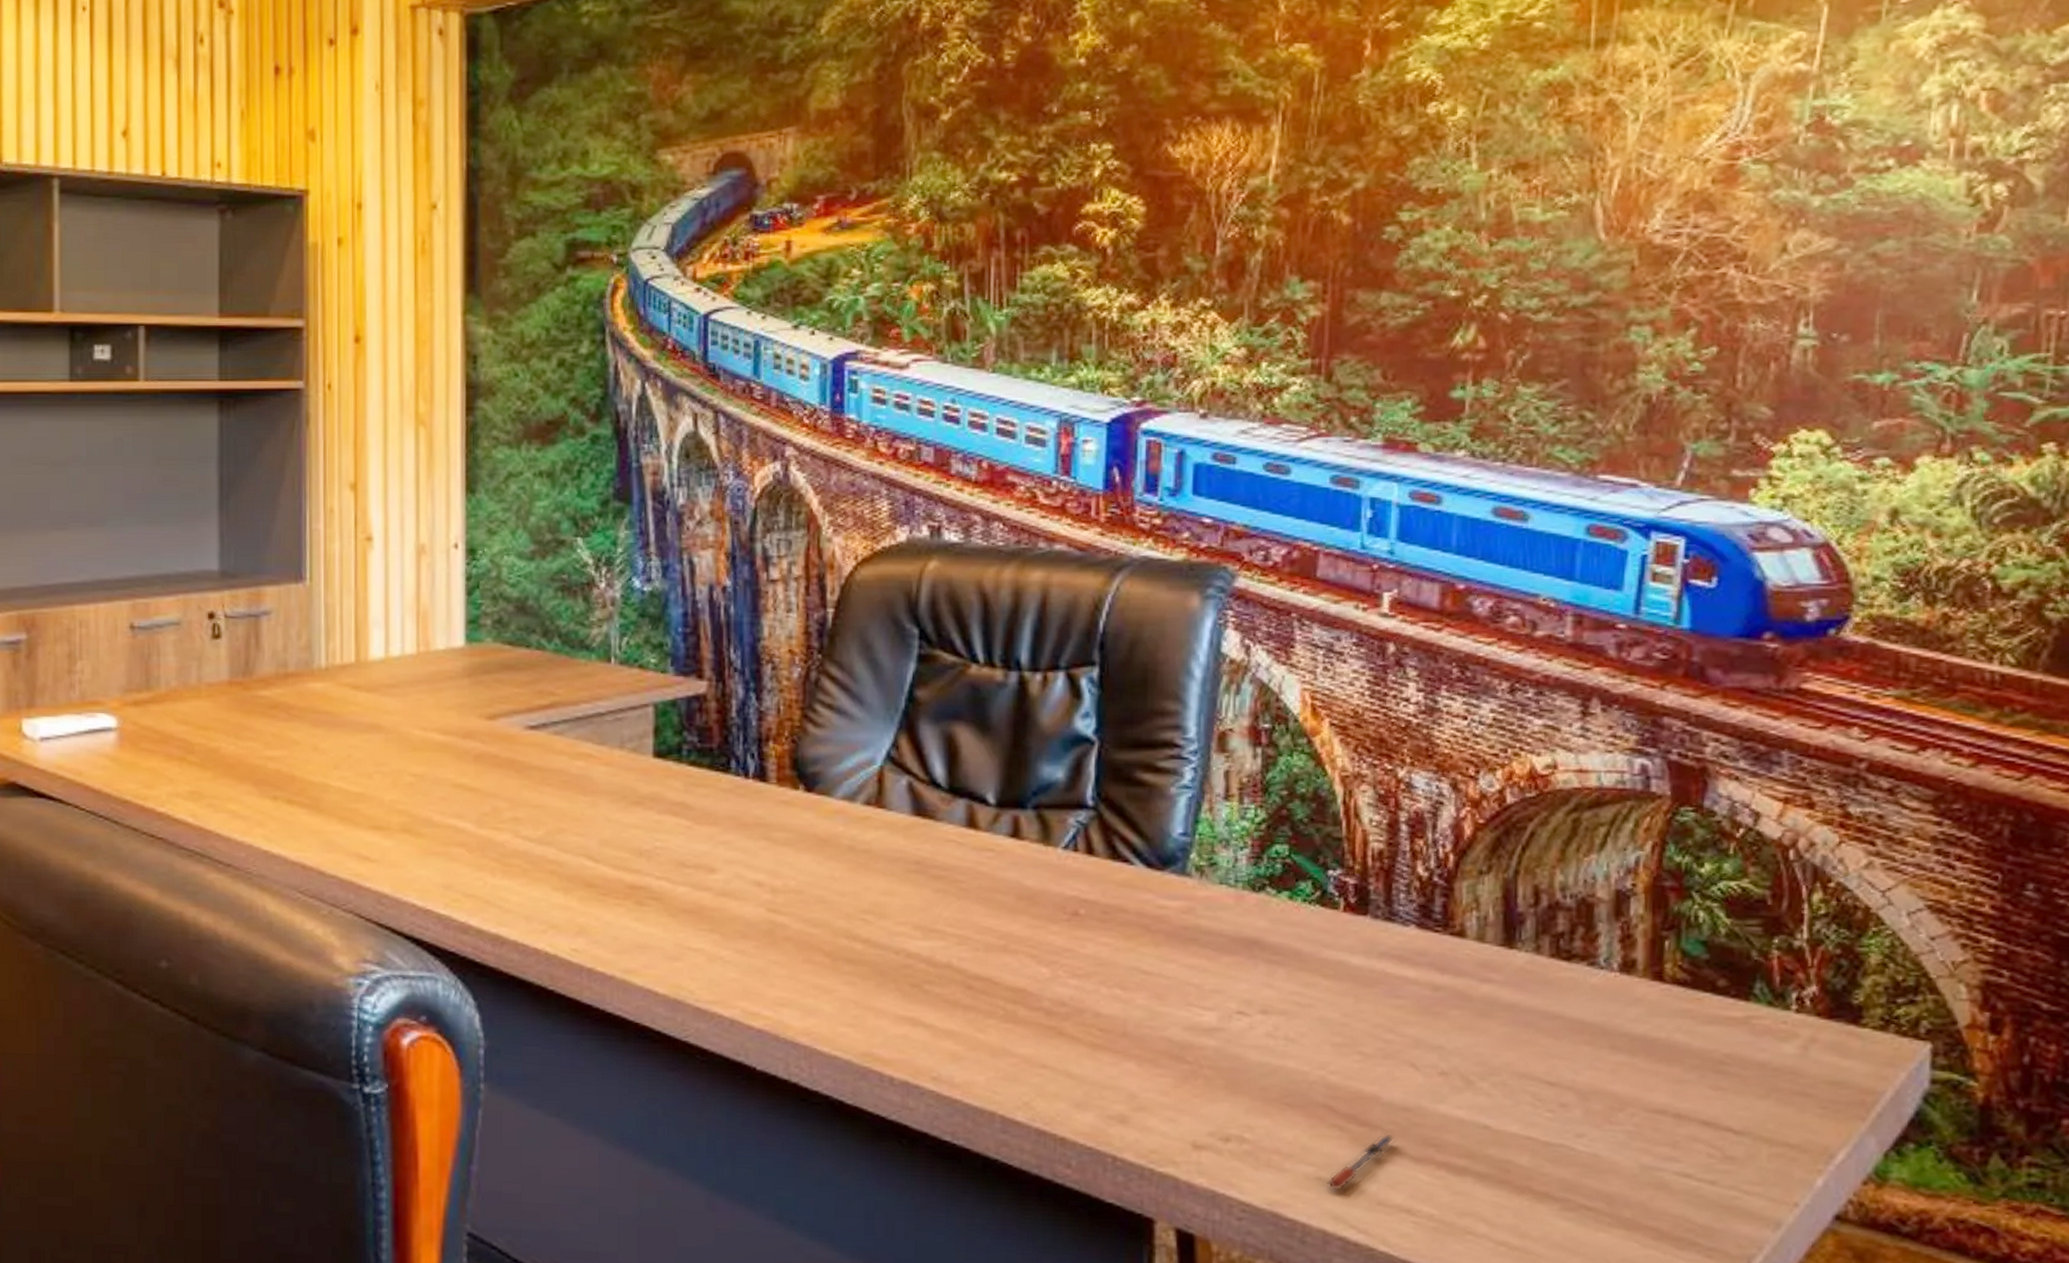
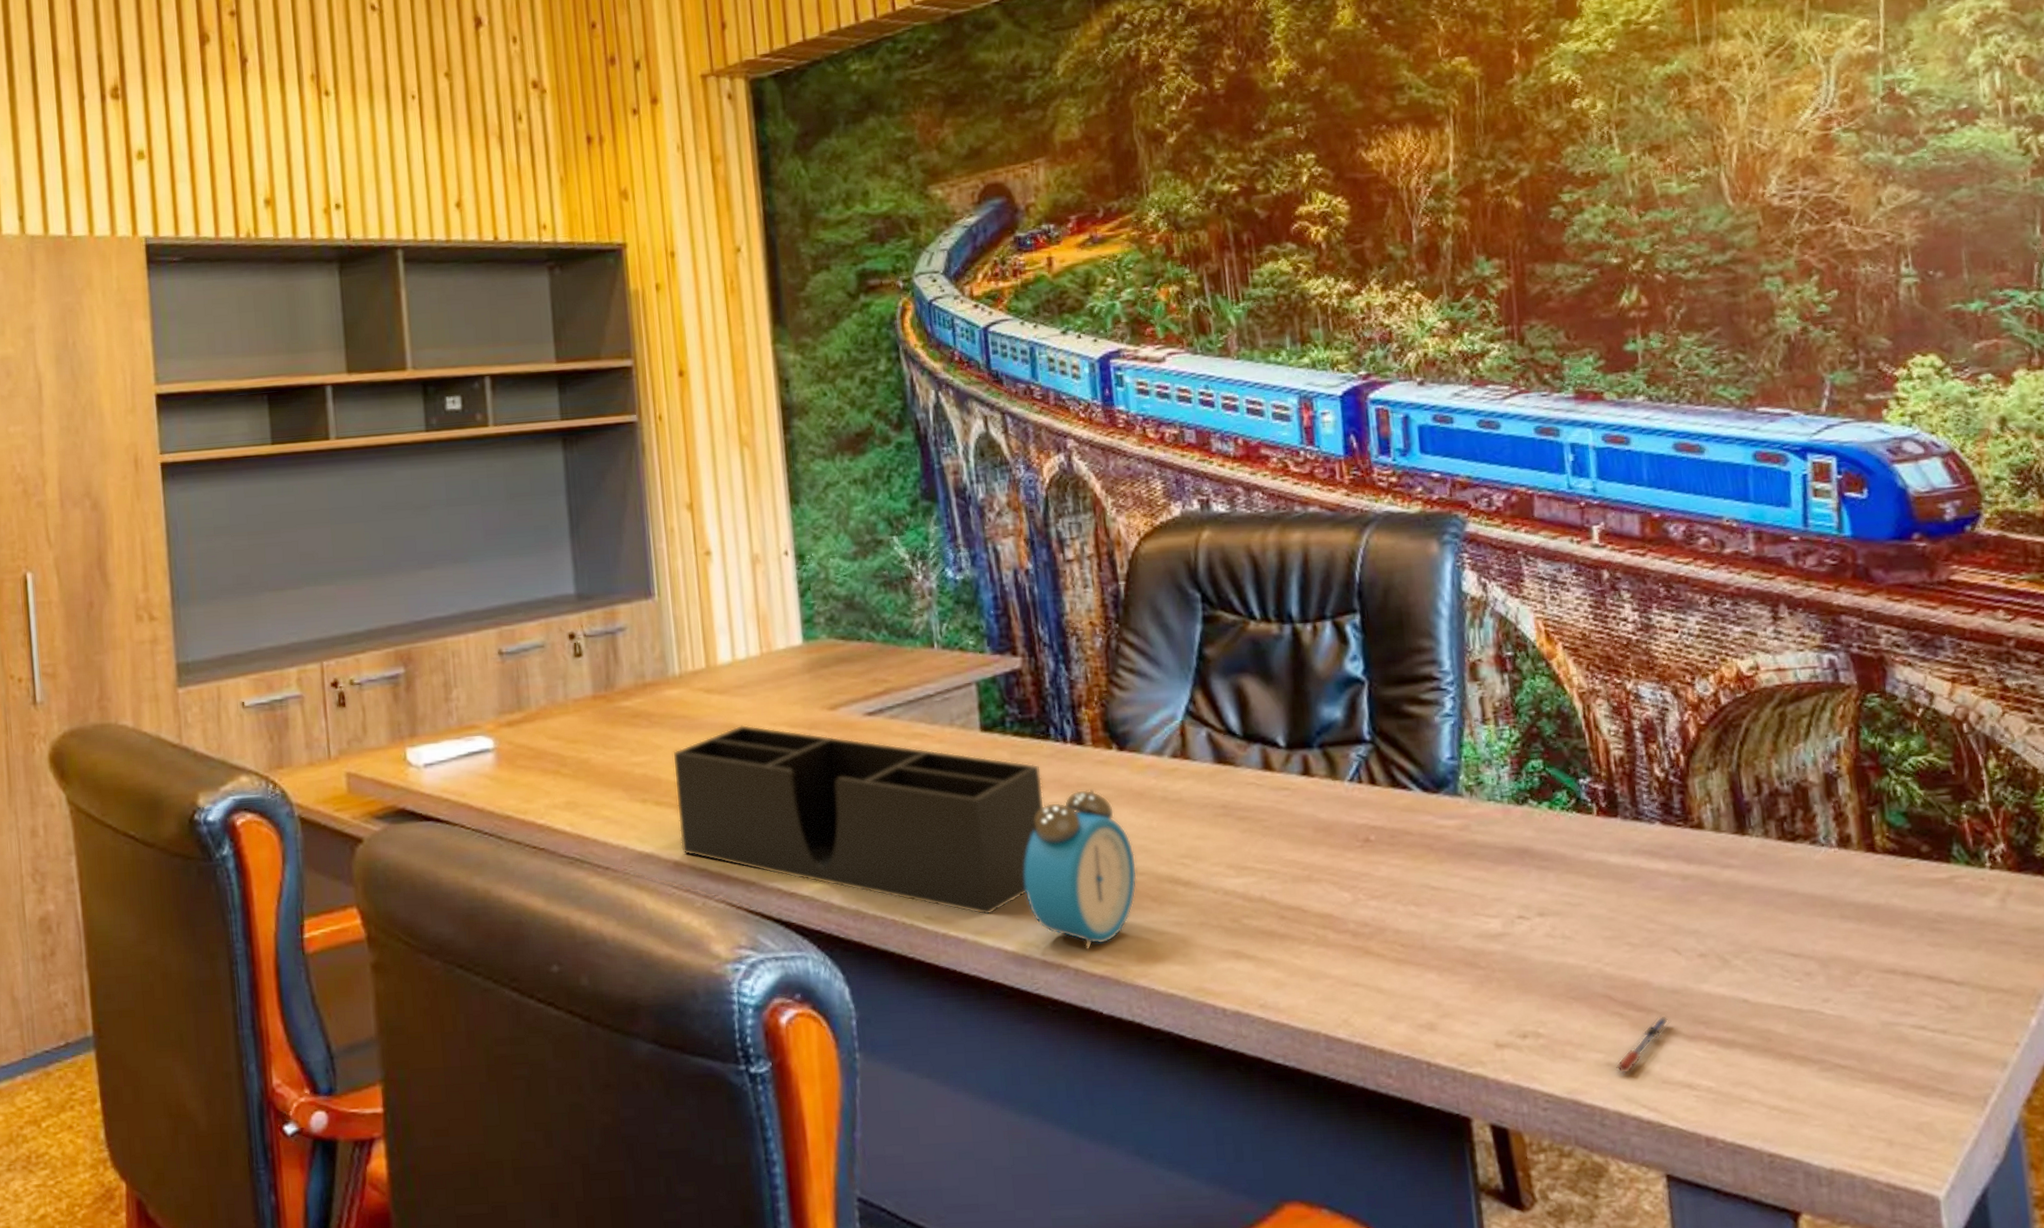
desk organizer: none [310,726,716,954] -> present [672,724,1043,916]
alarm clock: none [683,829,812,1001] -> present [1024,788,1137,950]

